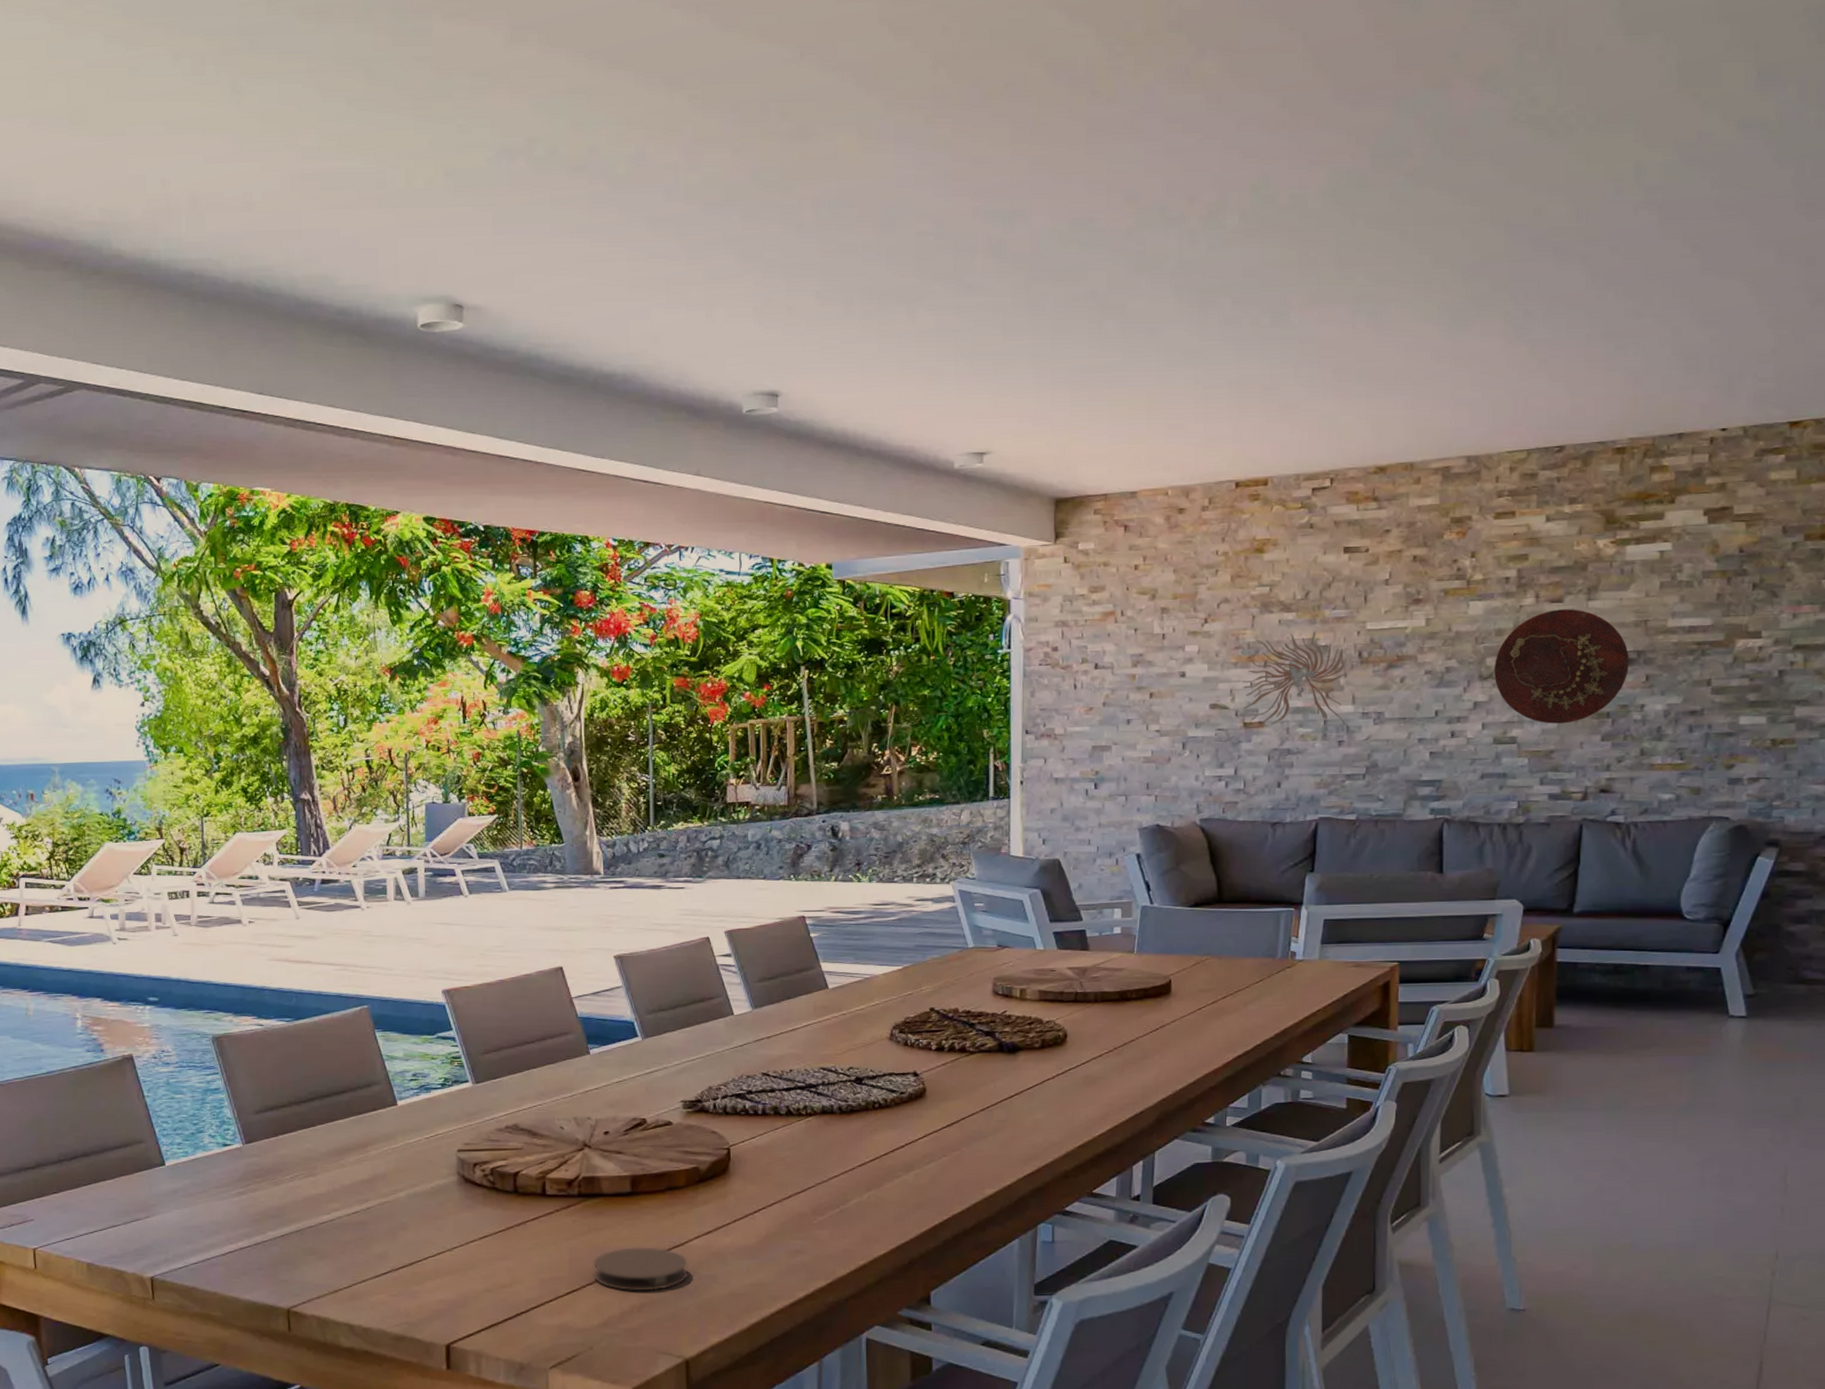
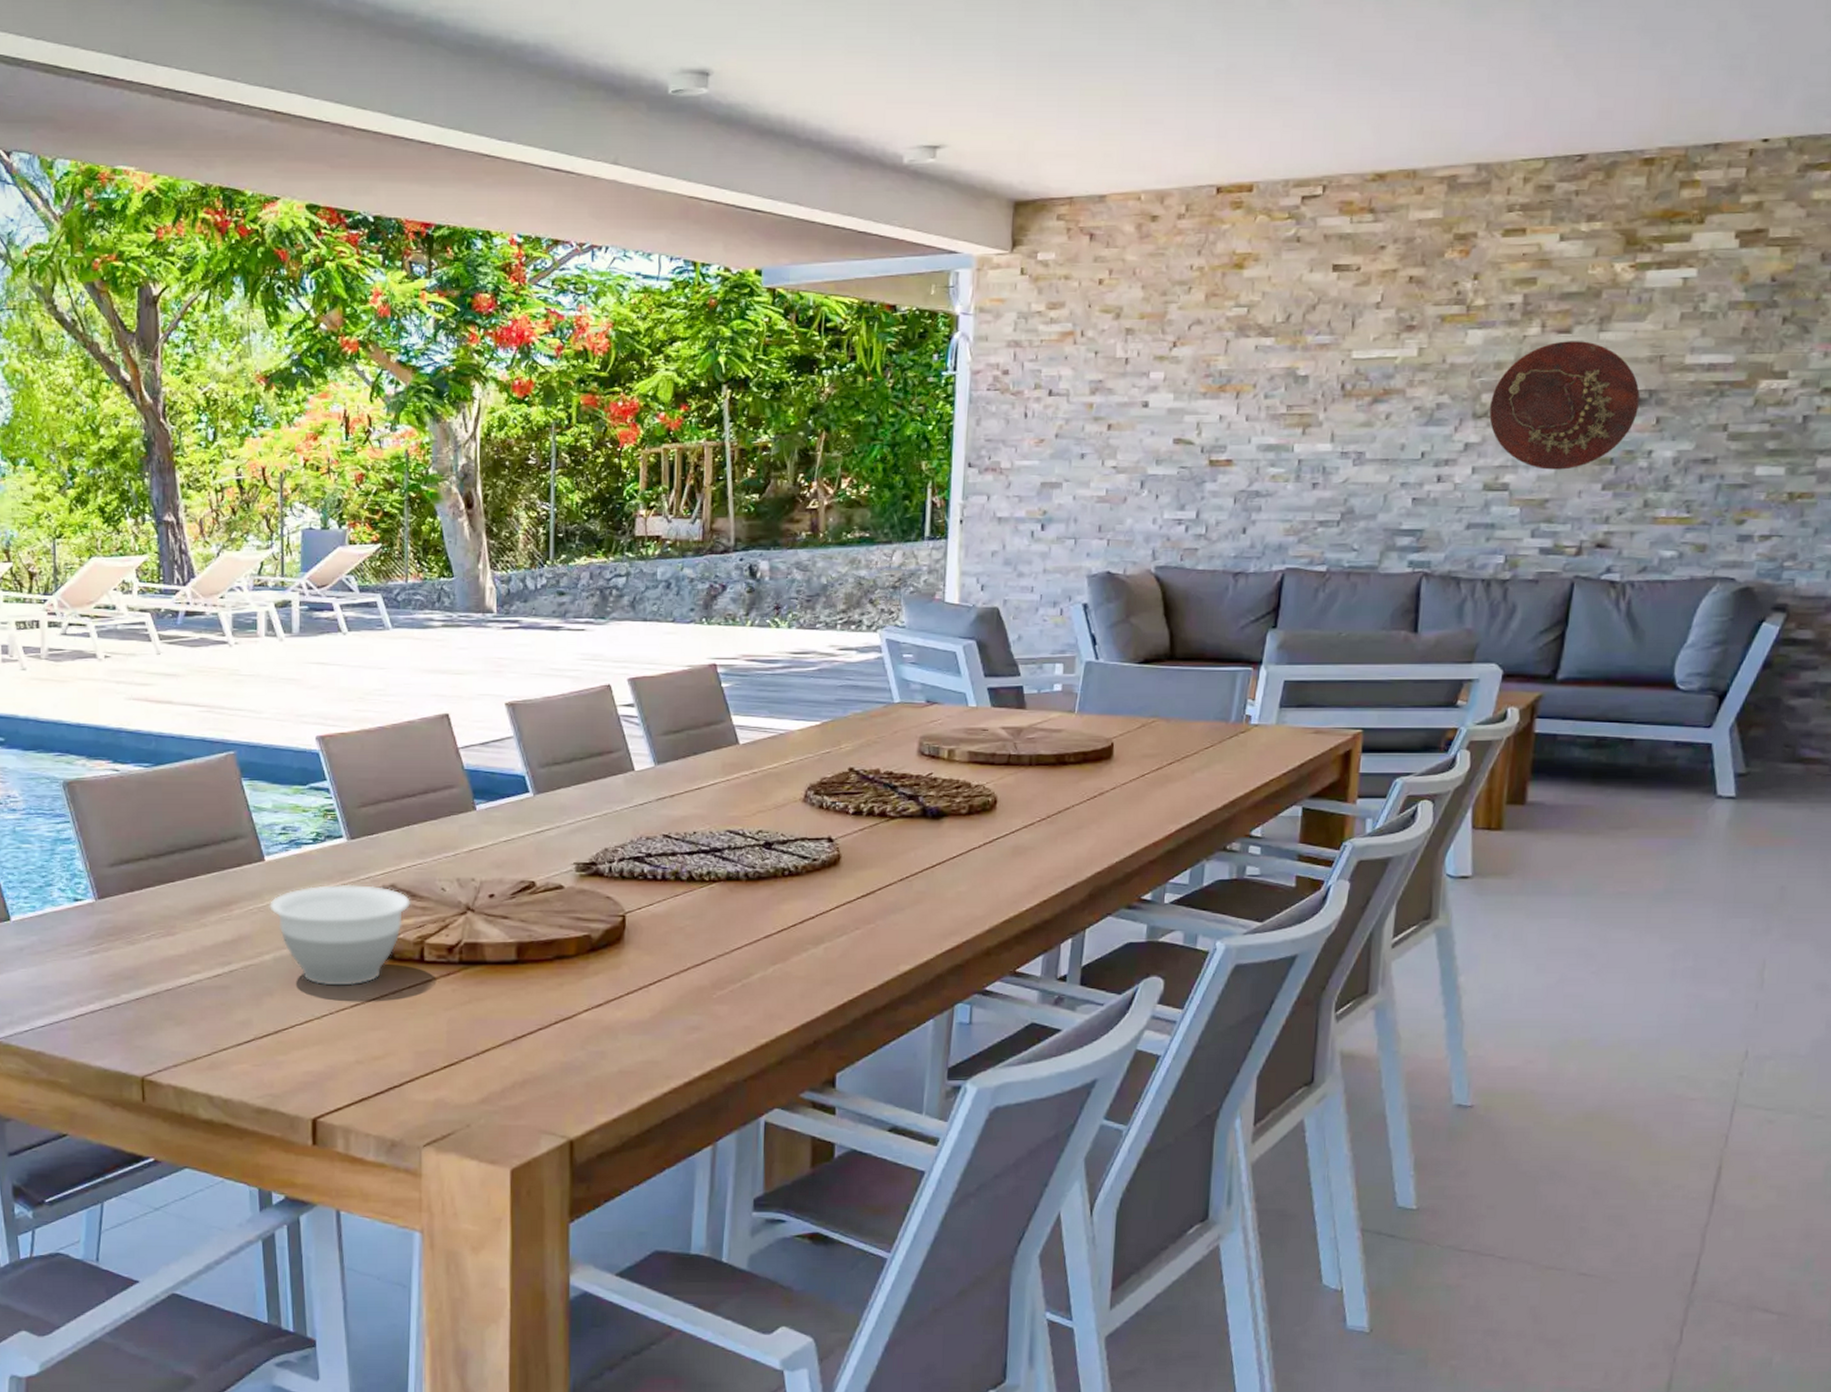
bowl: none [403,1125,533,1220] -> present [270,884,412,986]
coaster: present [593,1247,688,1292] -> none [473,1020,576,1067]
wall sculpture: present [1242,630,1347,726] -> none [1209,358,1329,467]

